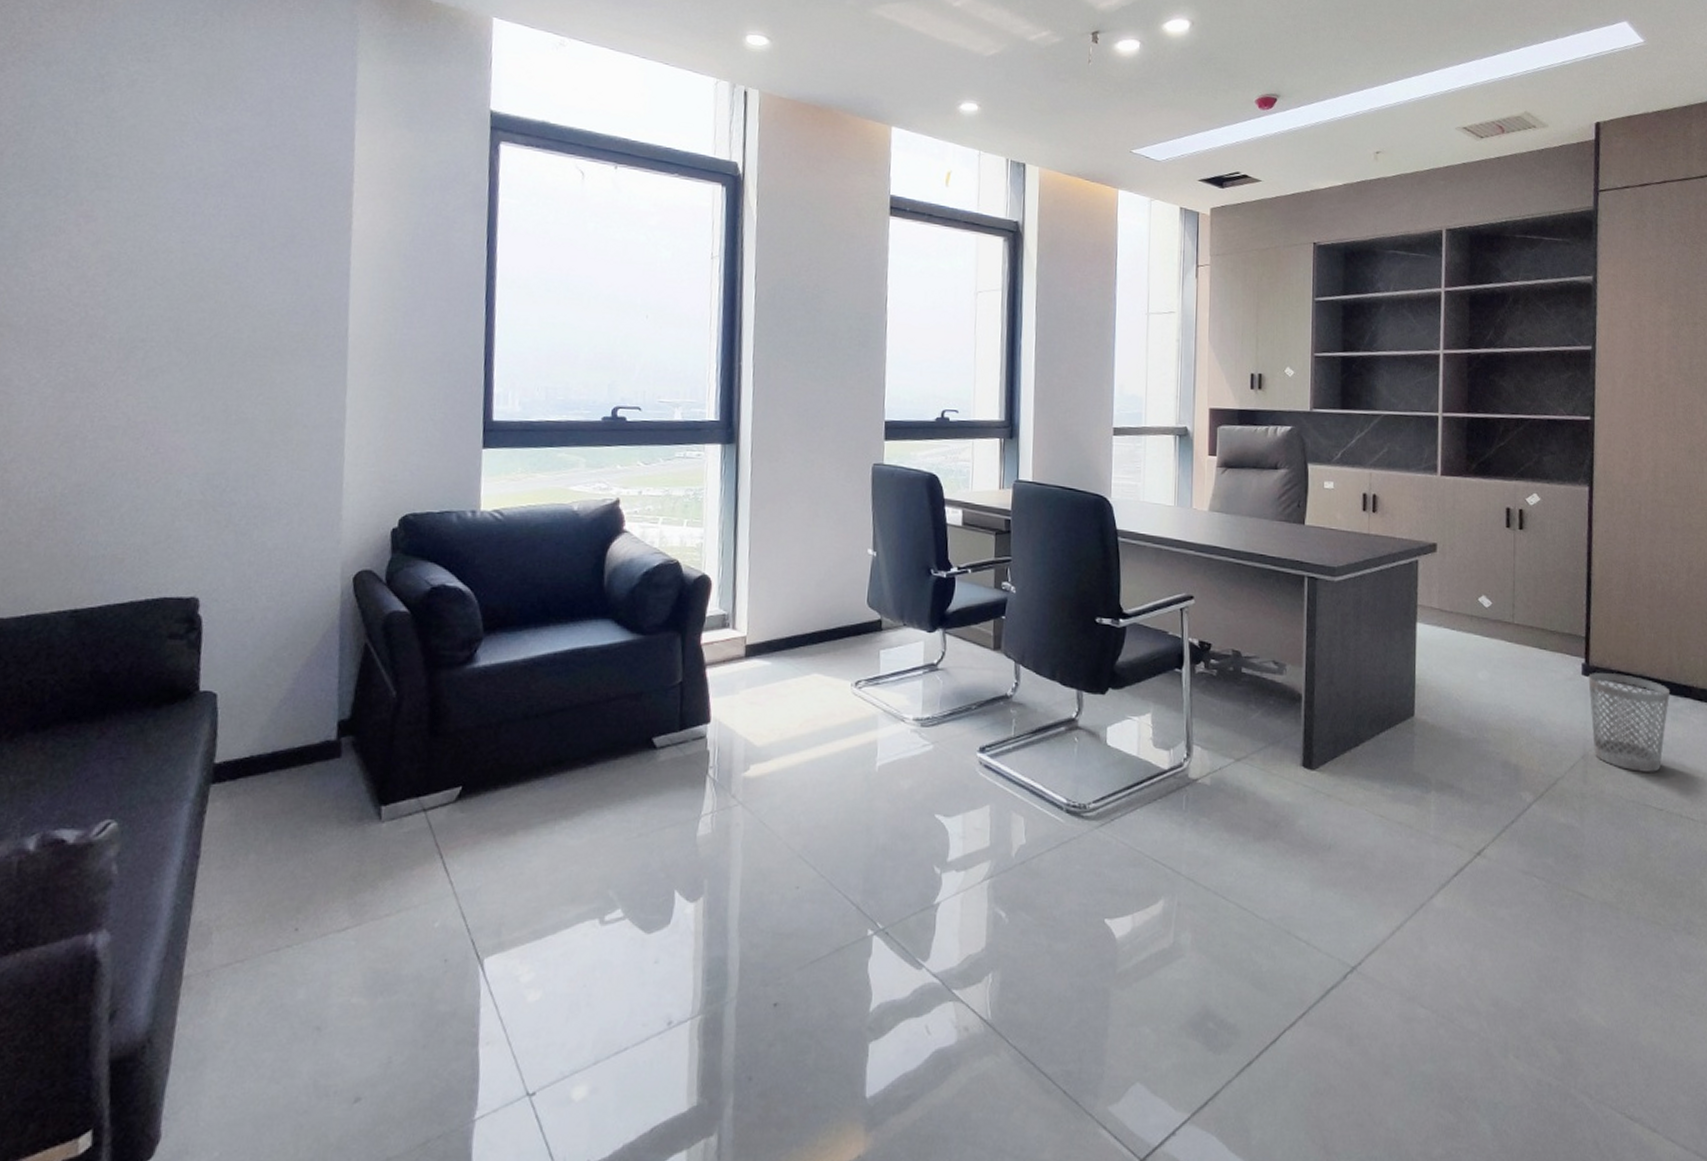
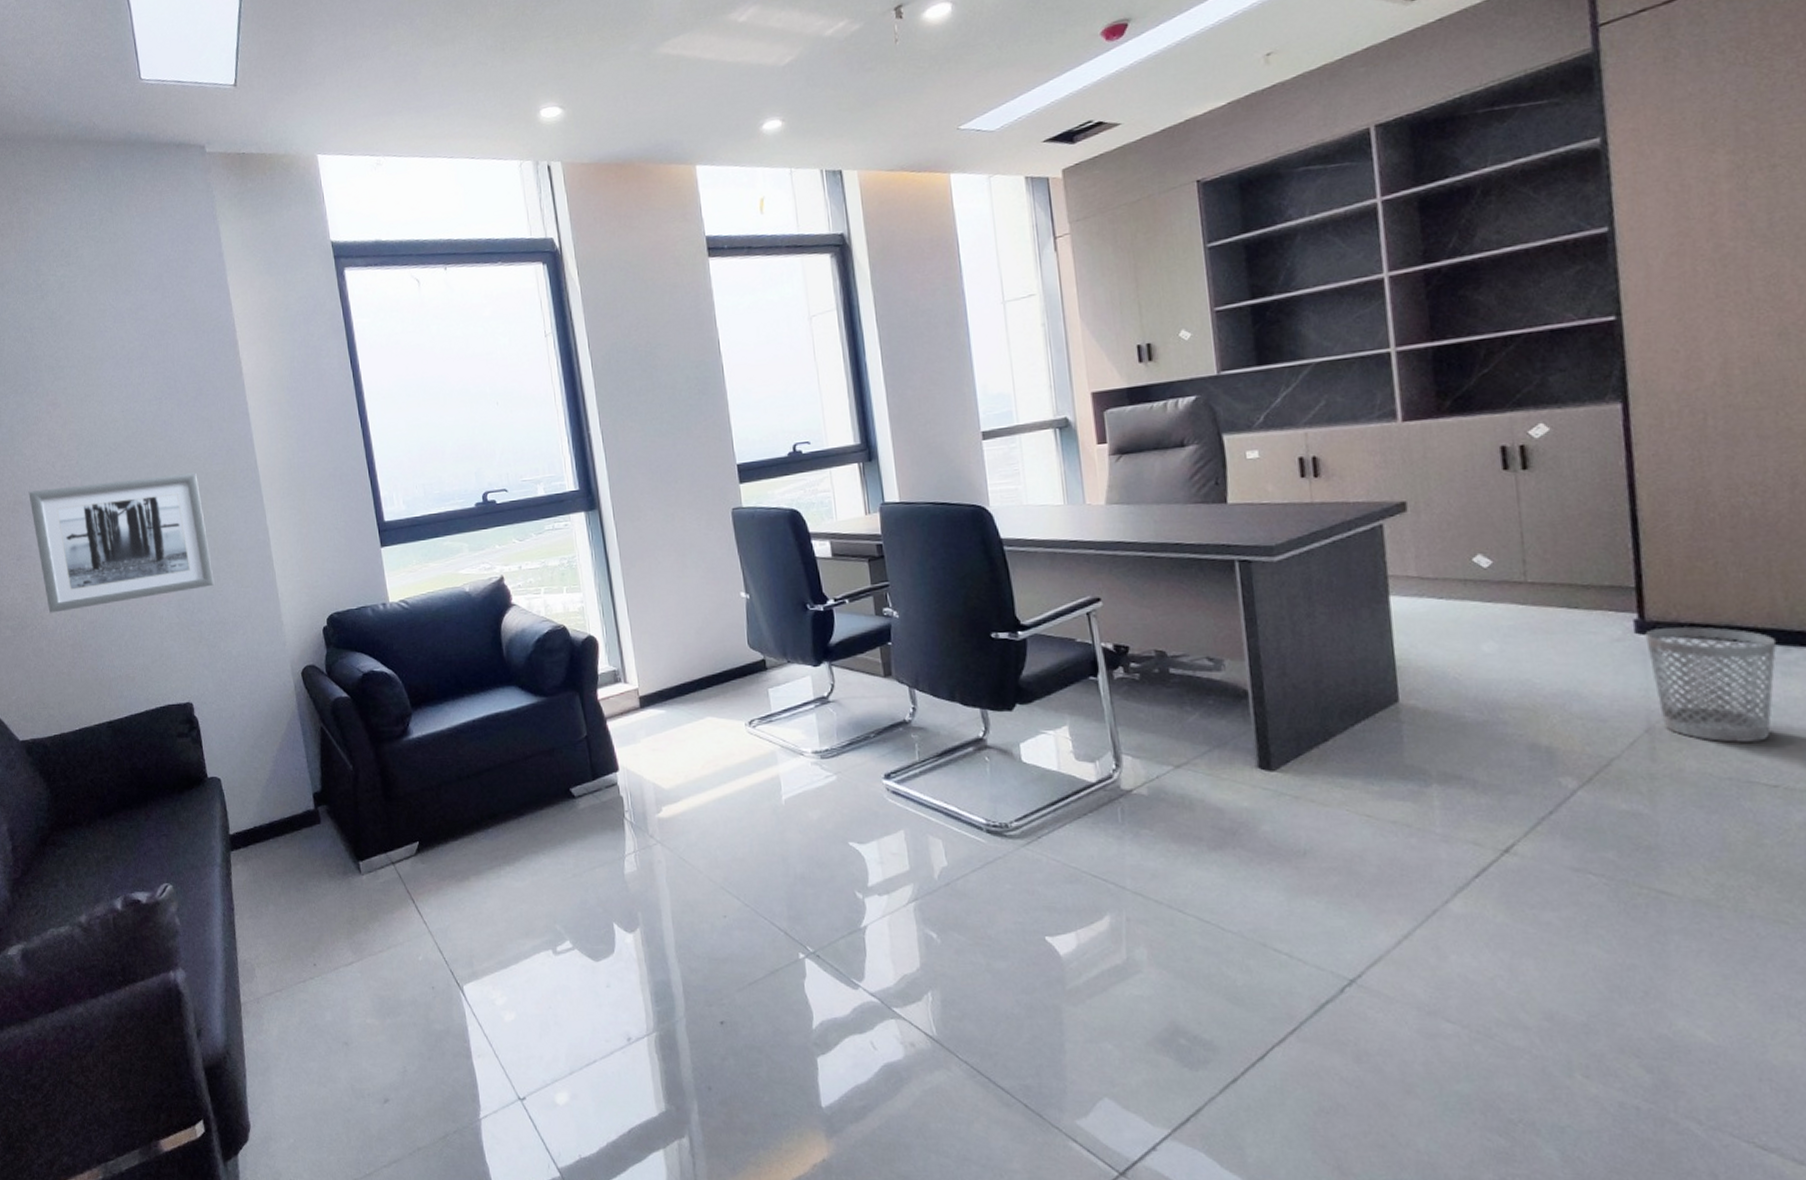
wall art: none [17,314,267,467] -> present [28,472,215,613]

